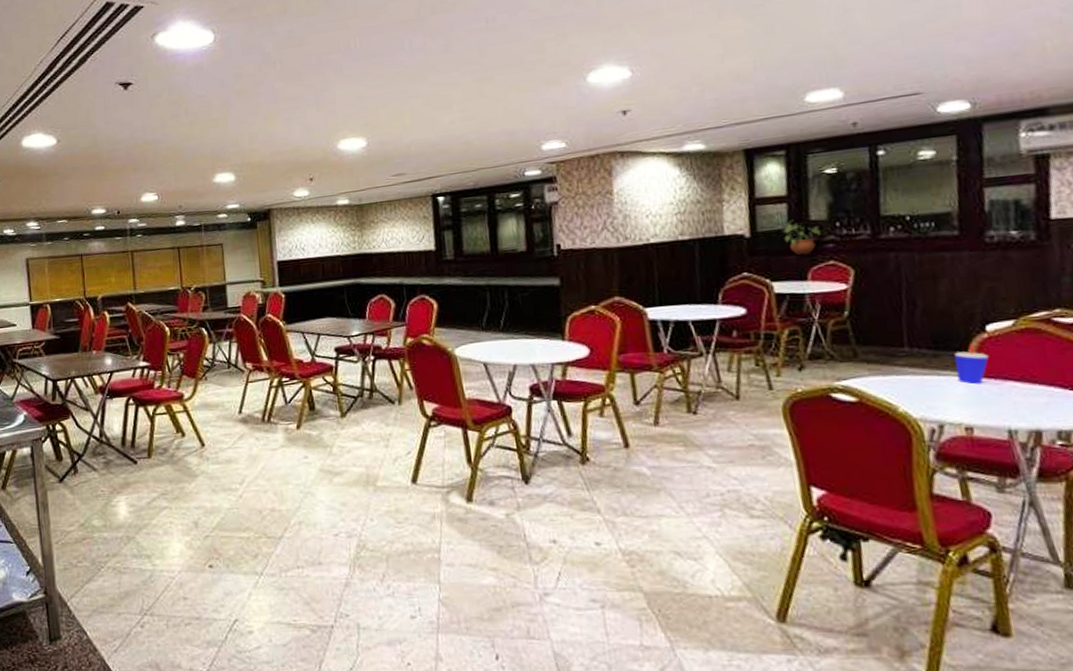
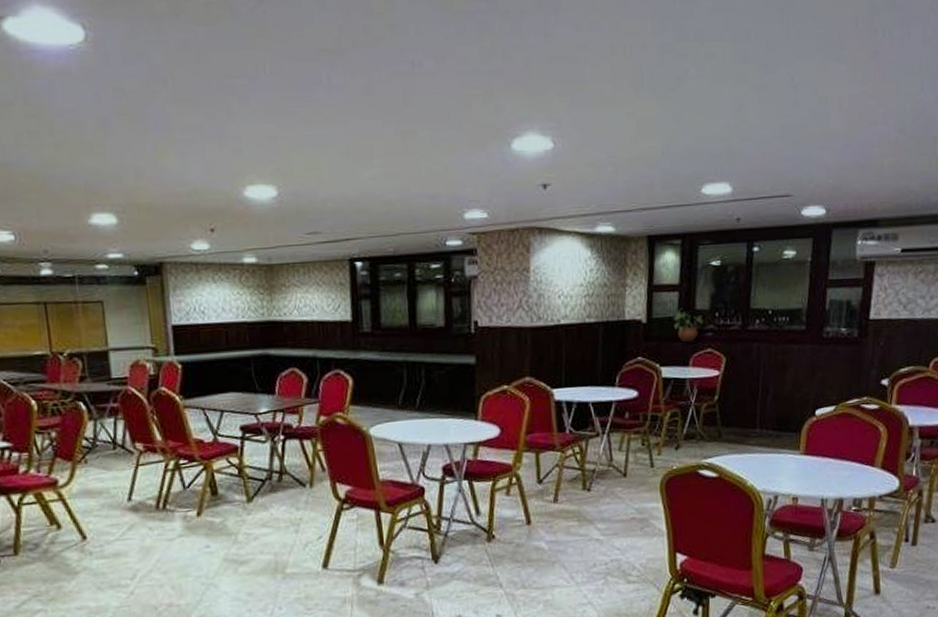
beverage cup: present [954,343,989,385] -> none [791,425,815,461]

